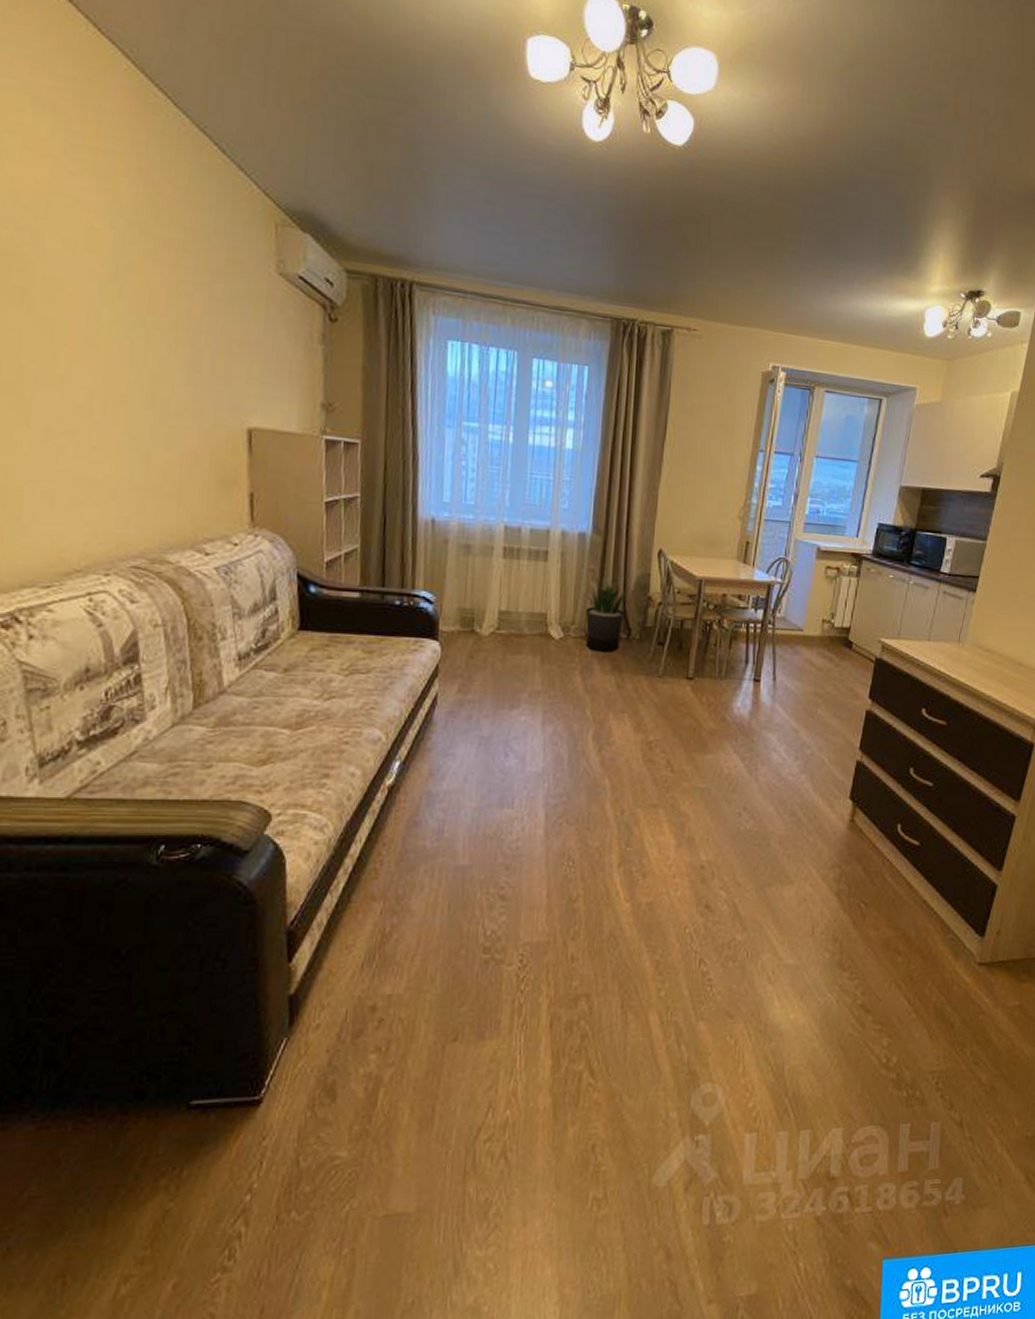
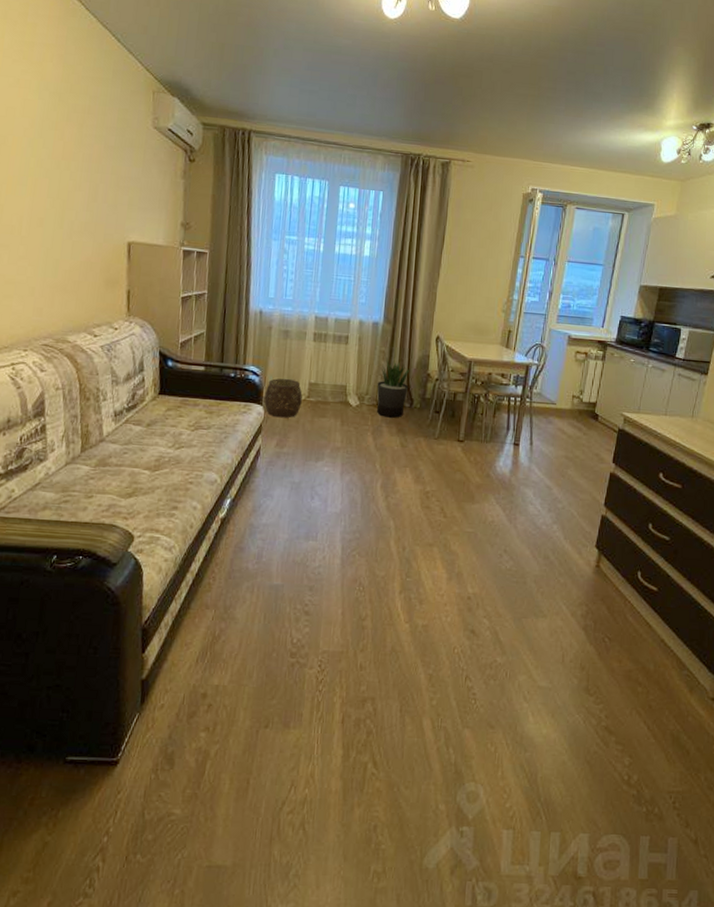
woven basket: none [440,606,490,656] -> present [264,378,302,418]

